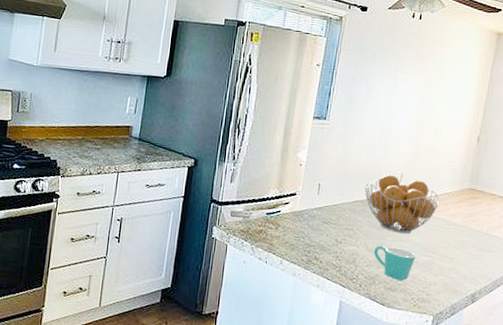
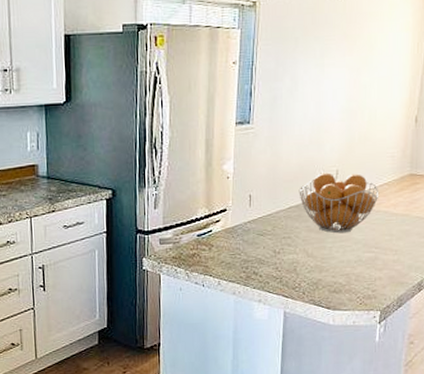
mug: present [373,246,416,281] -> none [314,248,358,282]

